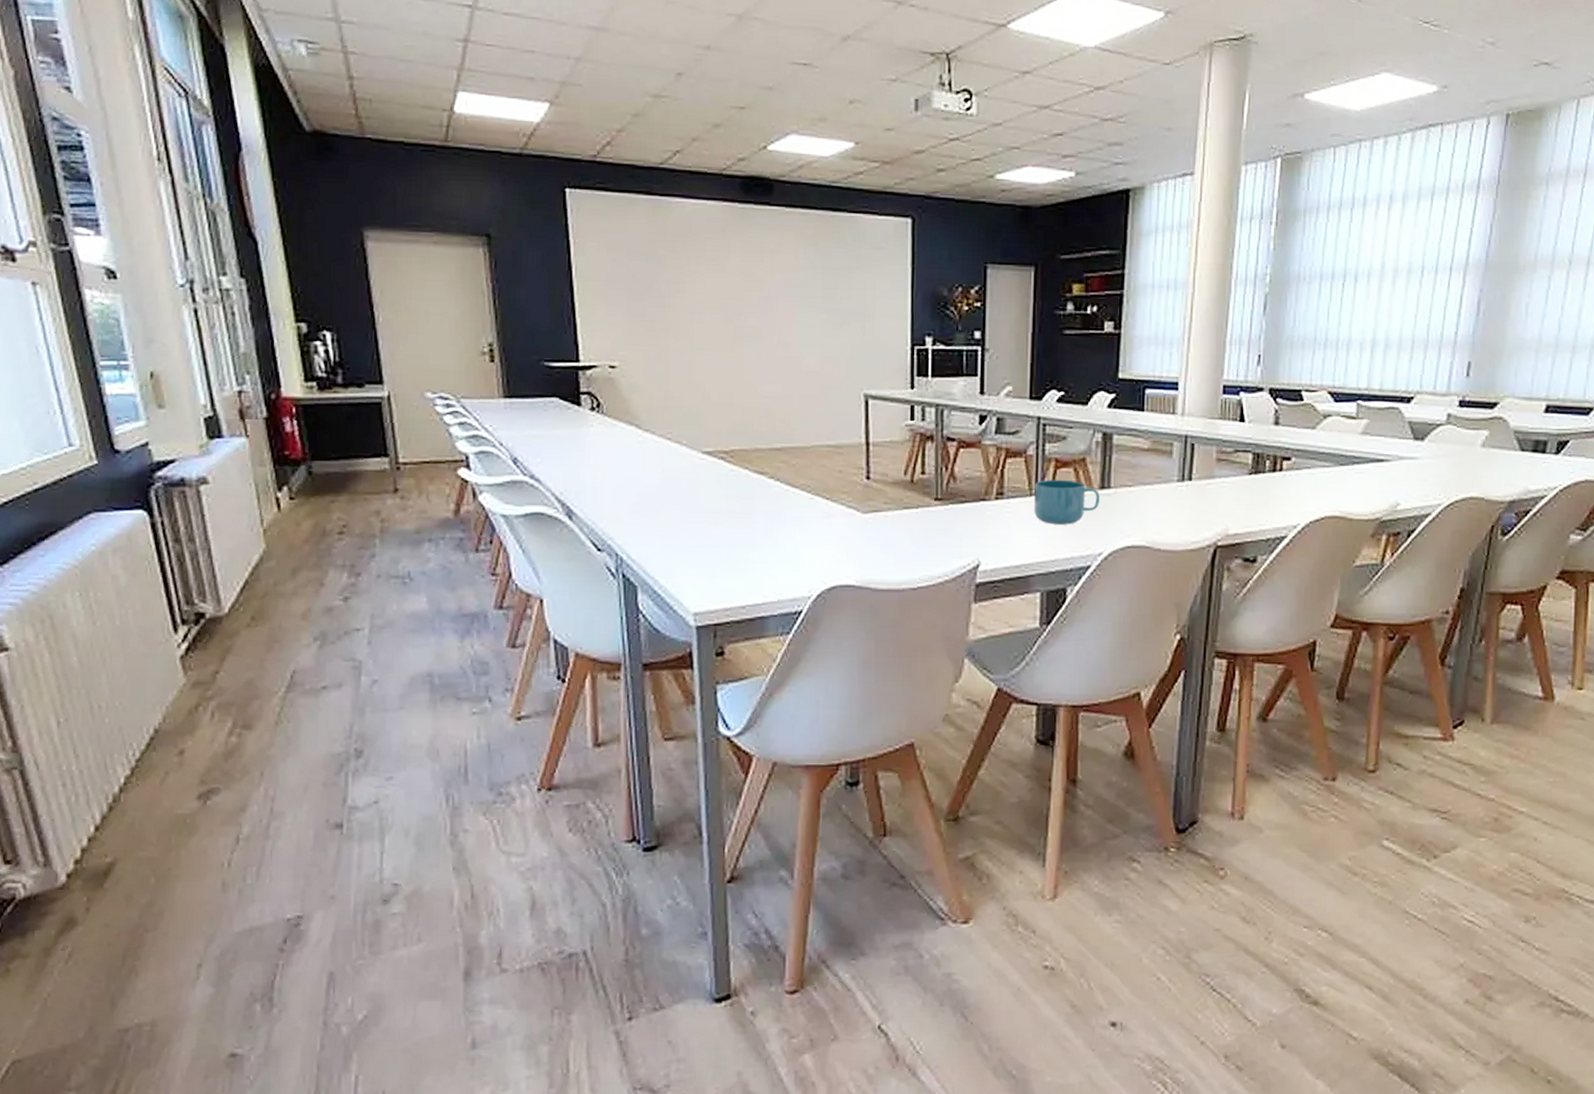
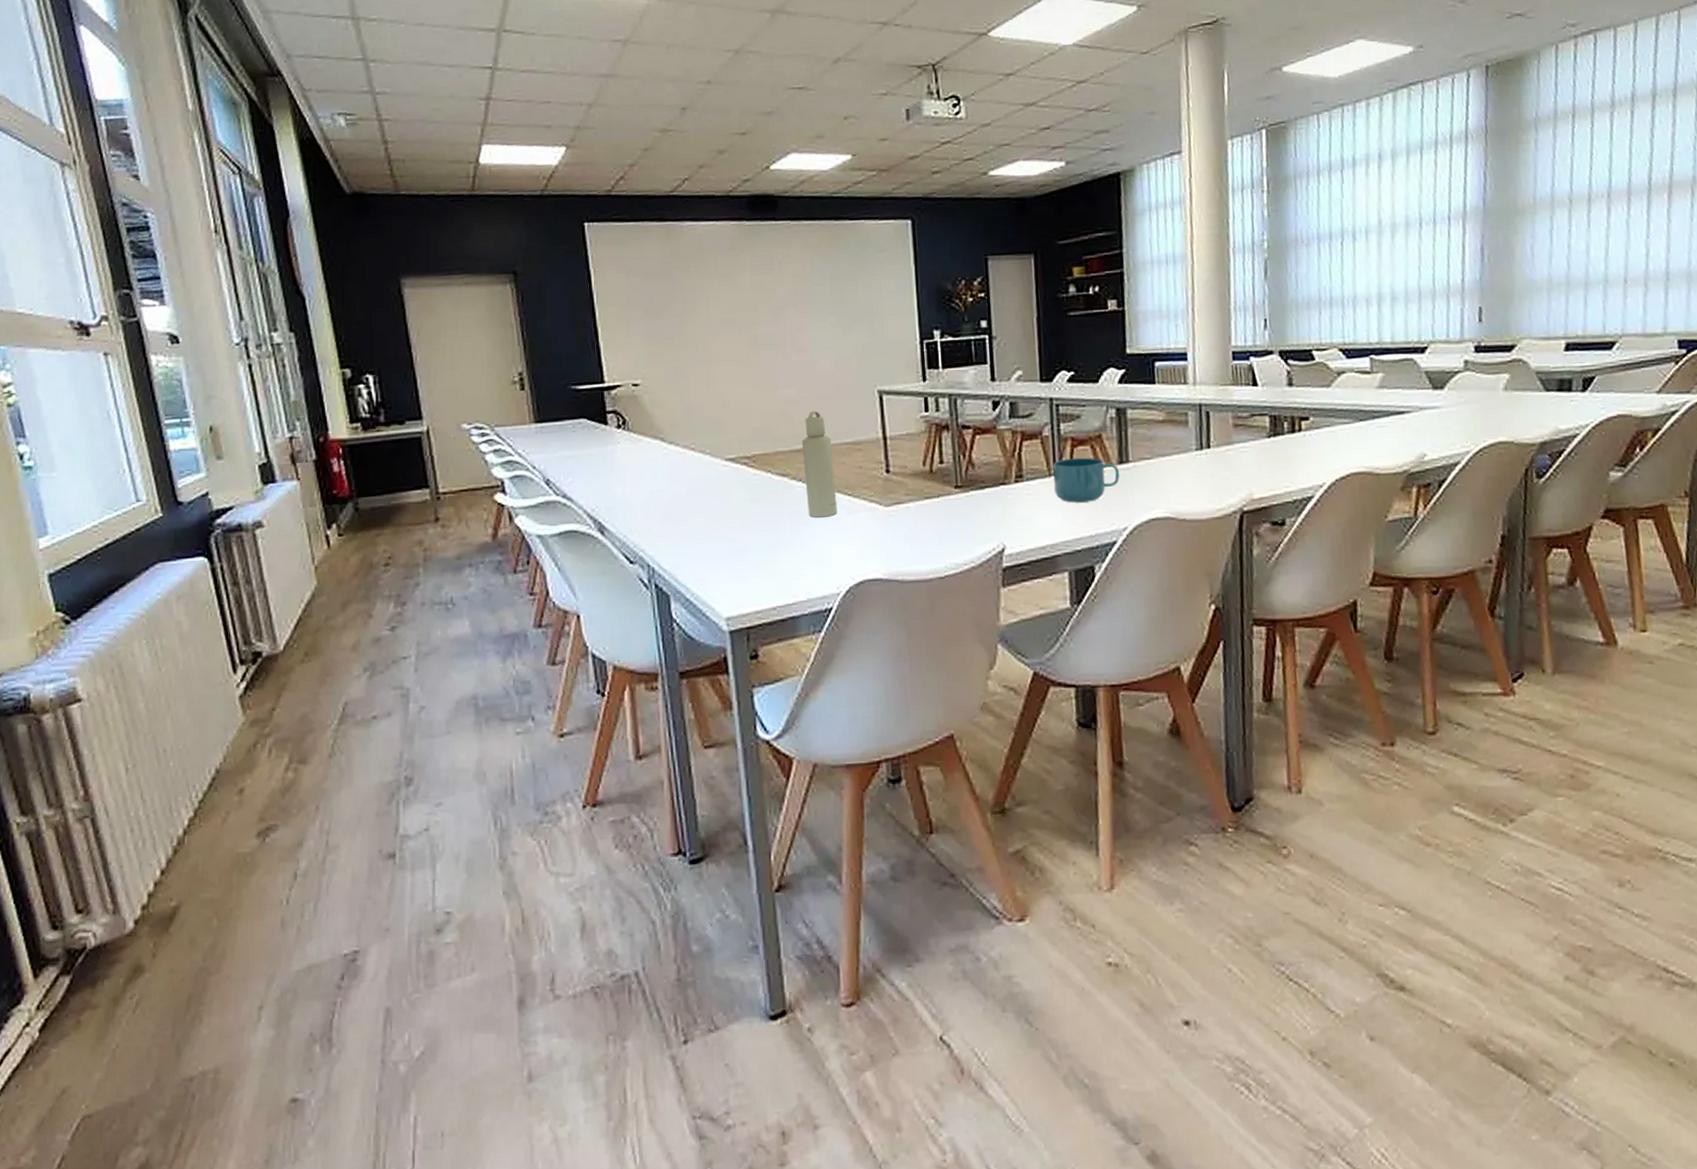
bottle: none [782,409,815,519] -> present [801,410,838,518]

